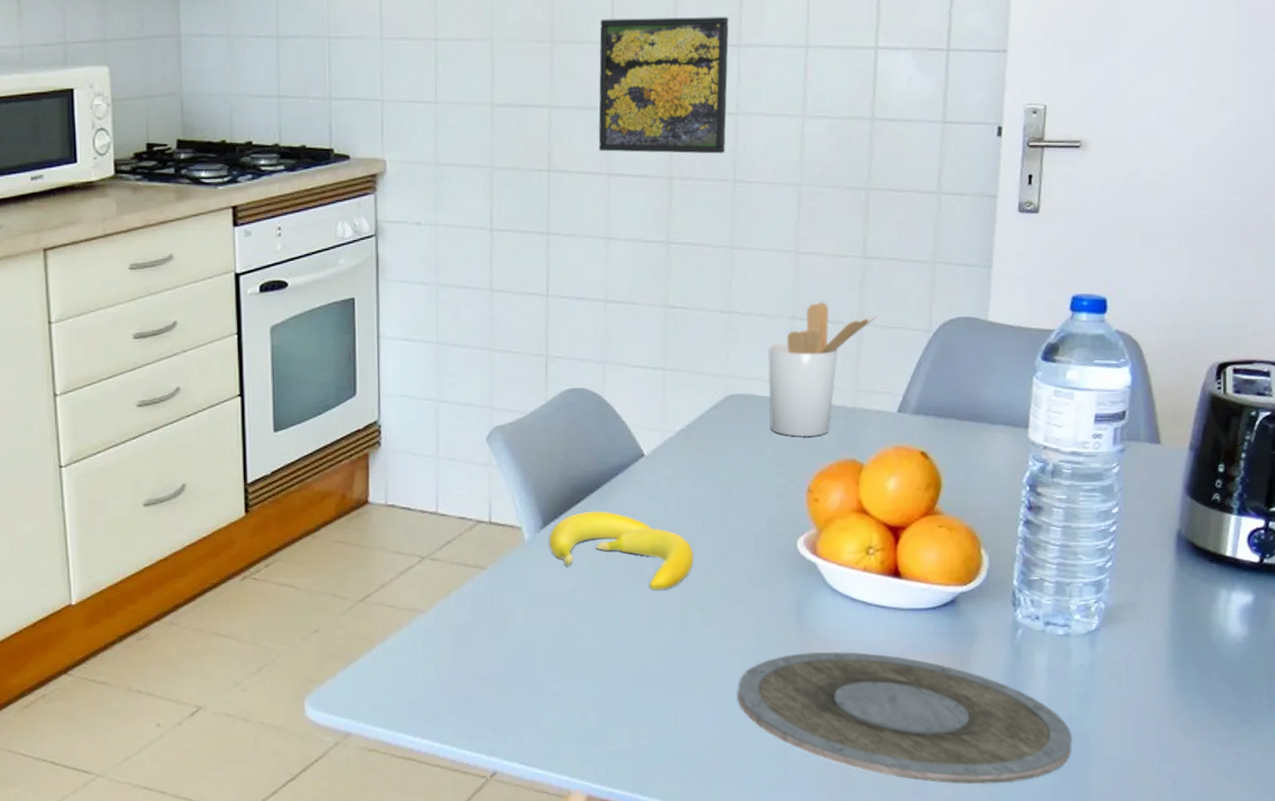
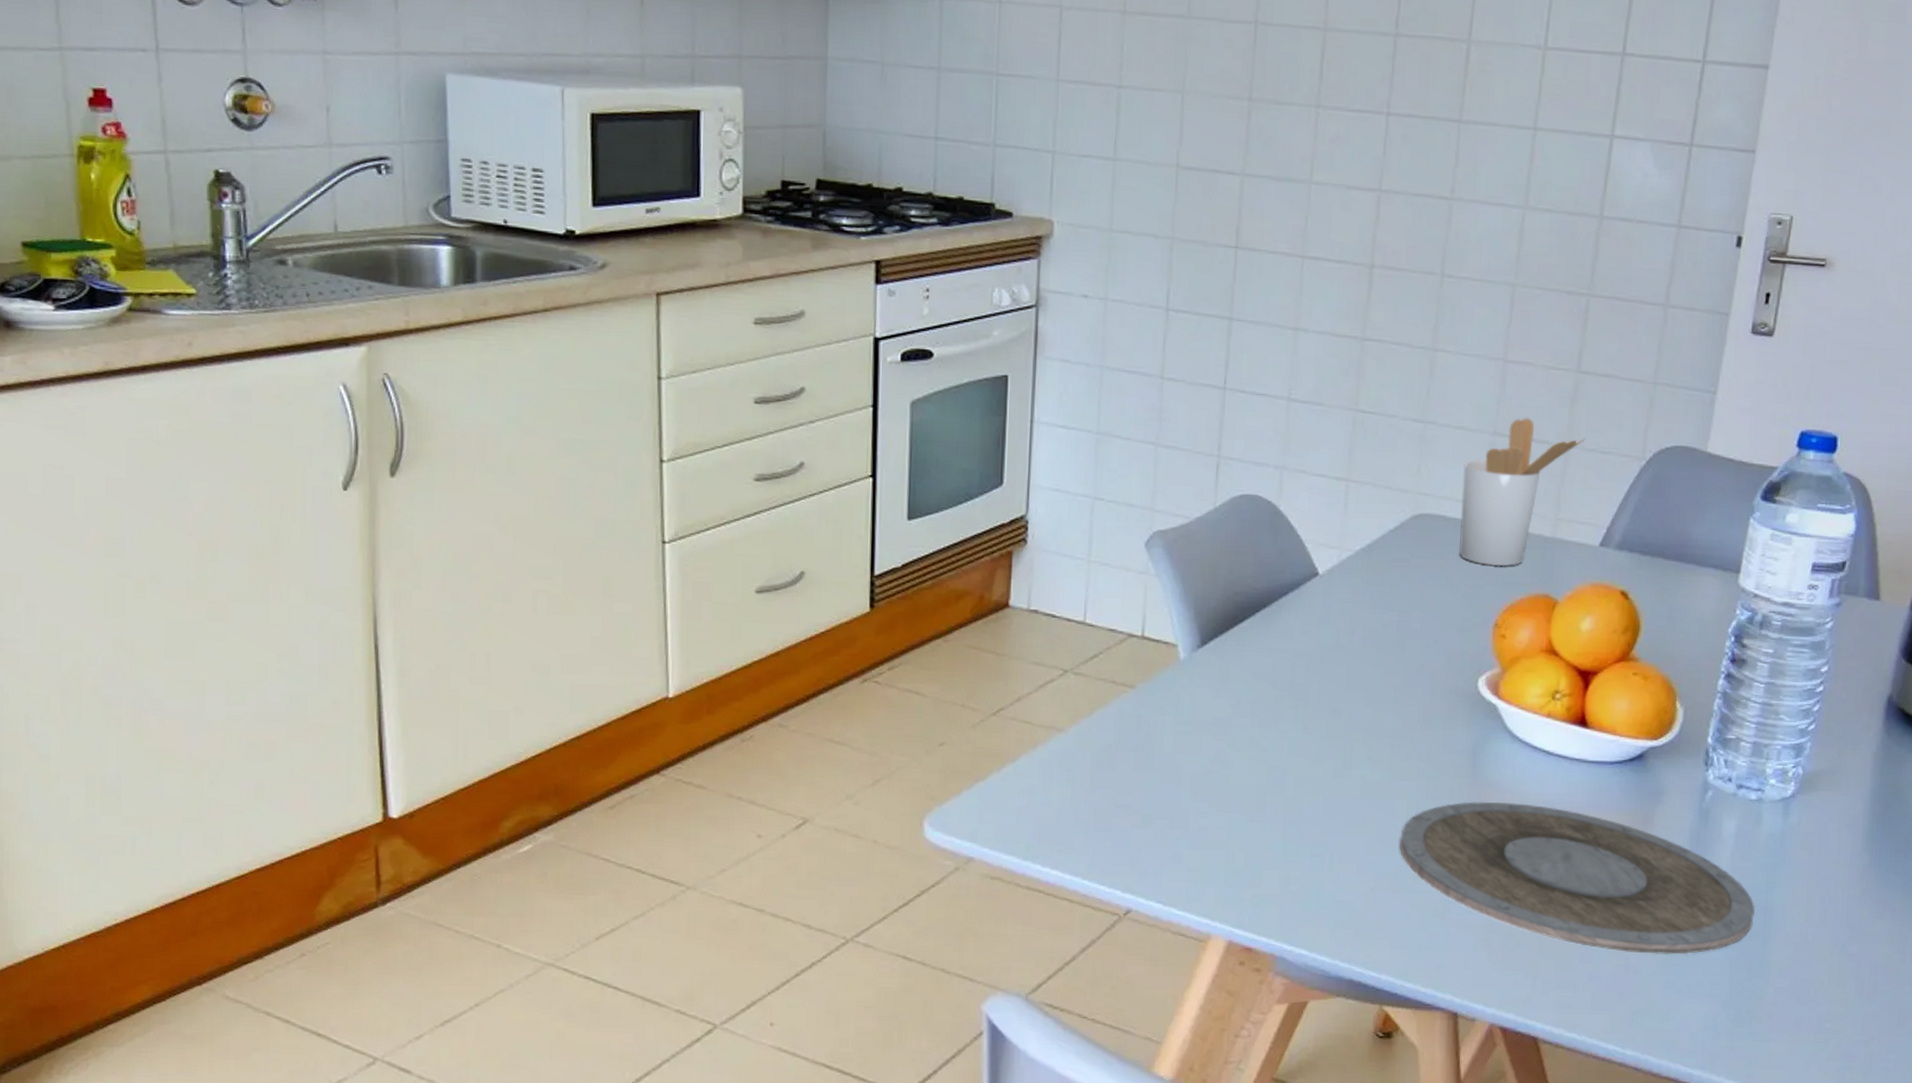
banana: present [549,511,694,590] -> none [1206,632,1365,724]
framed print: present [598,17,729,154] -> none [1294,78,1451,243]

